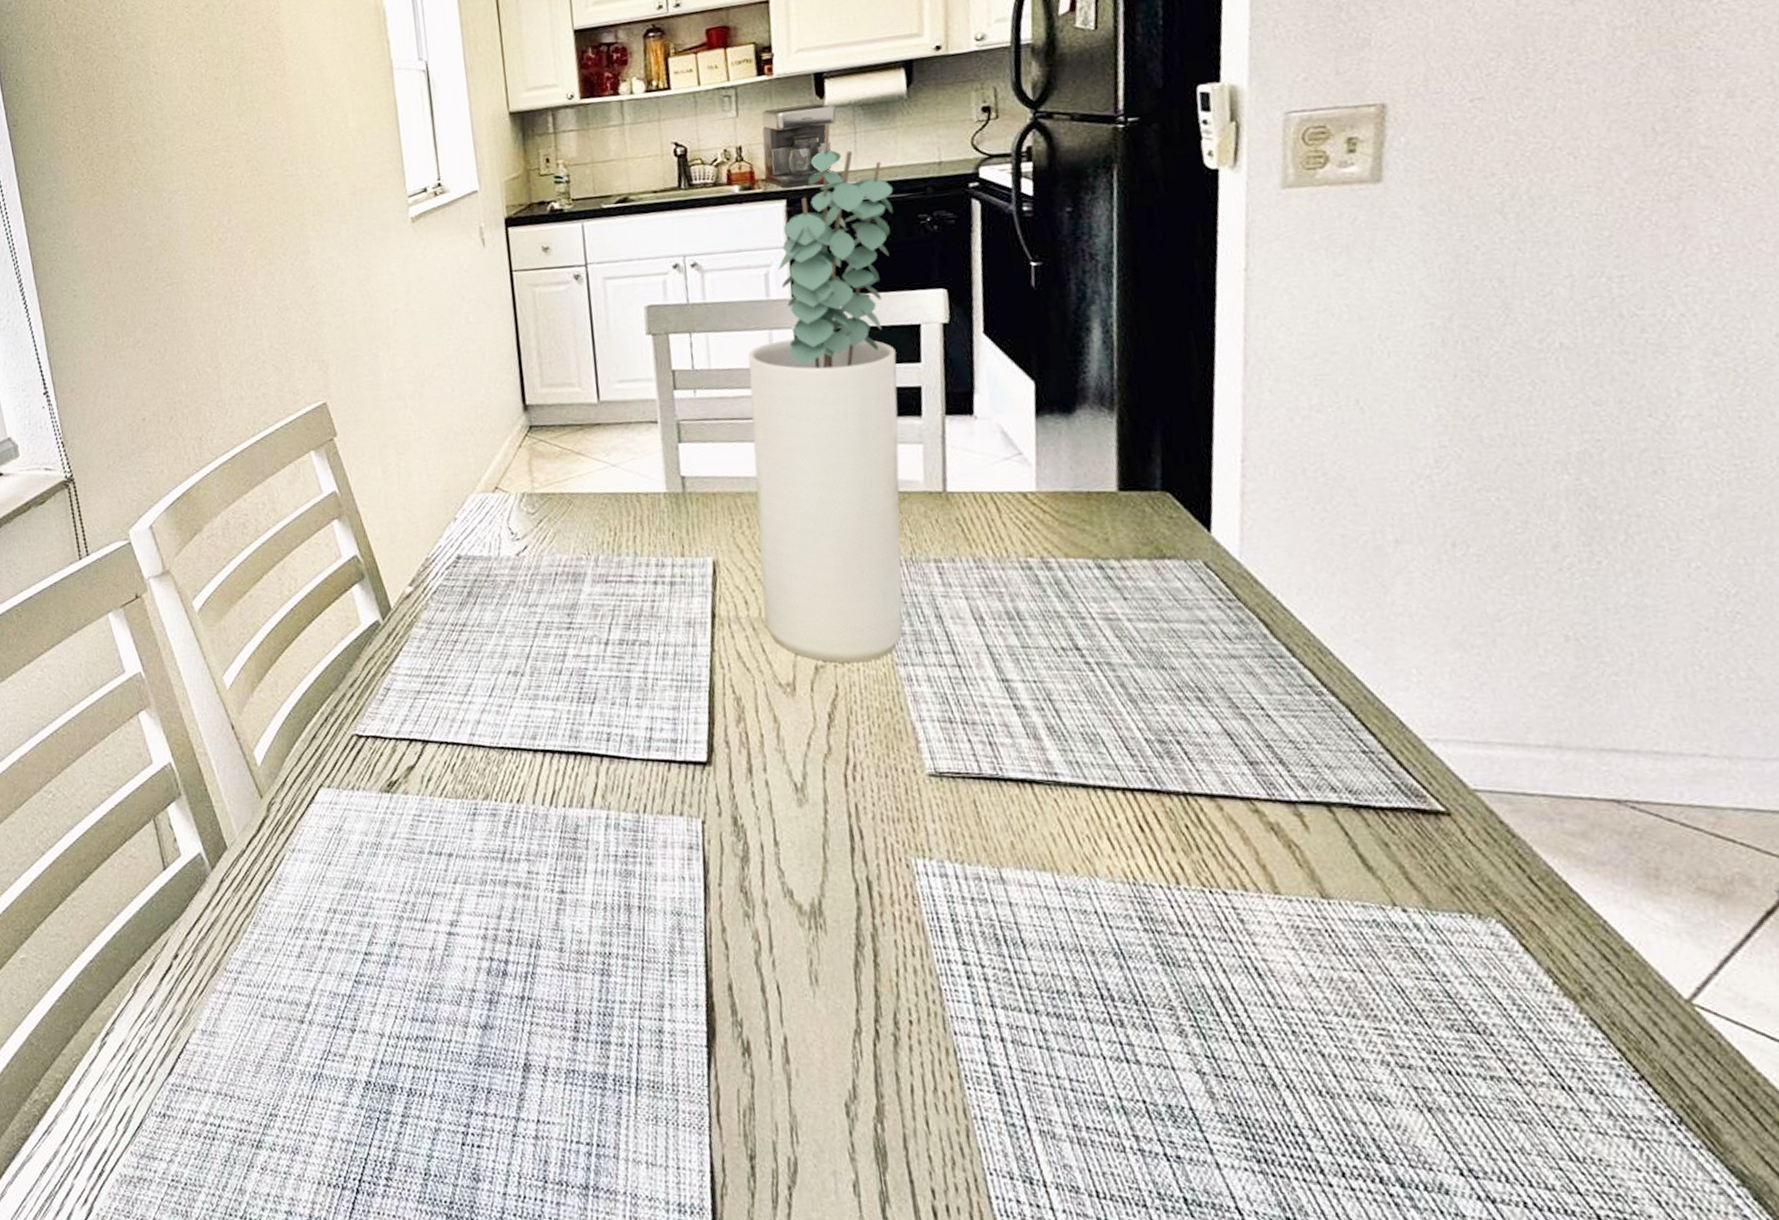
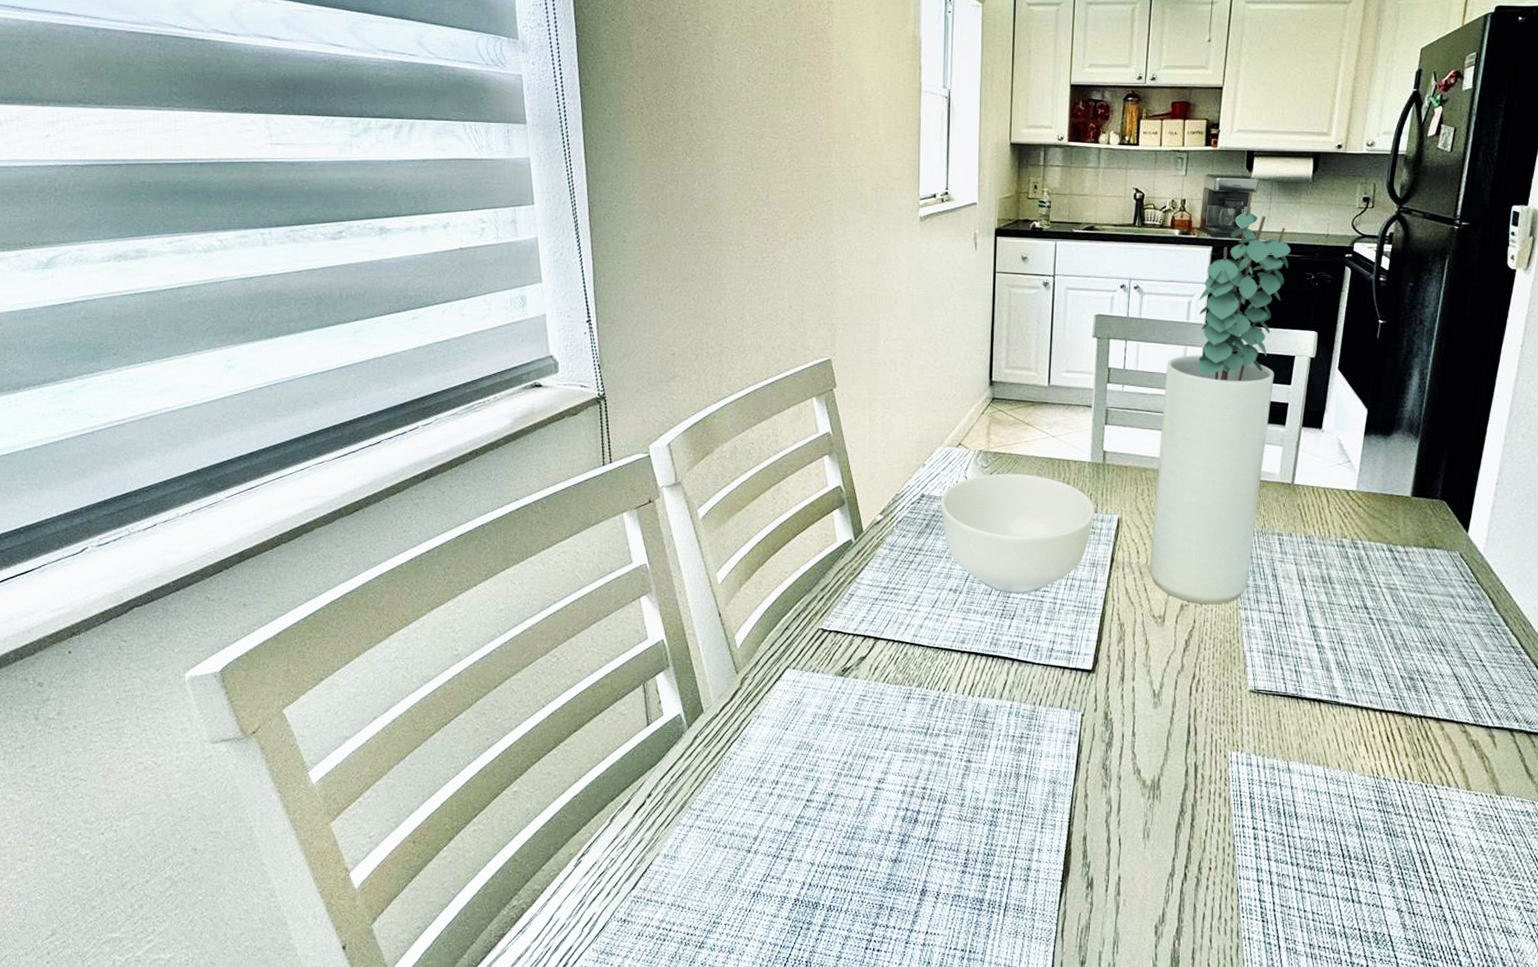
bowl: none [481,516,682,671] -> present [940,473,1095,594]

